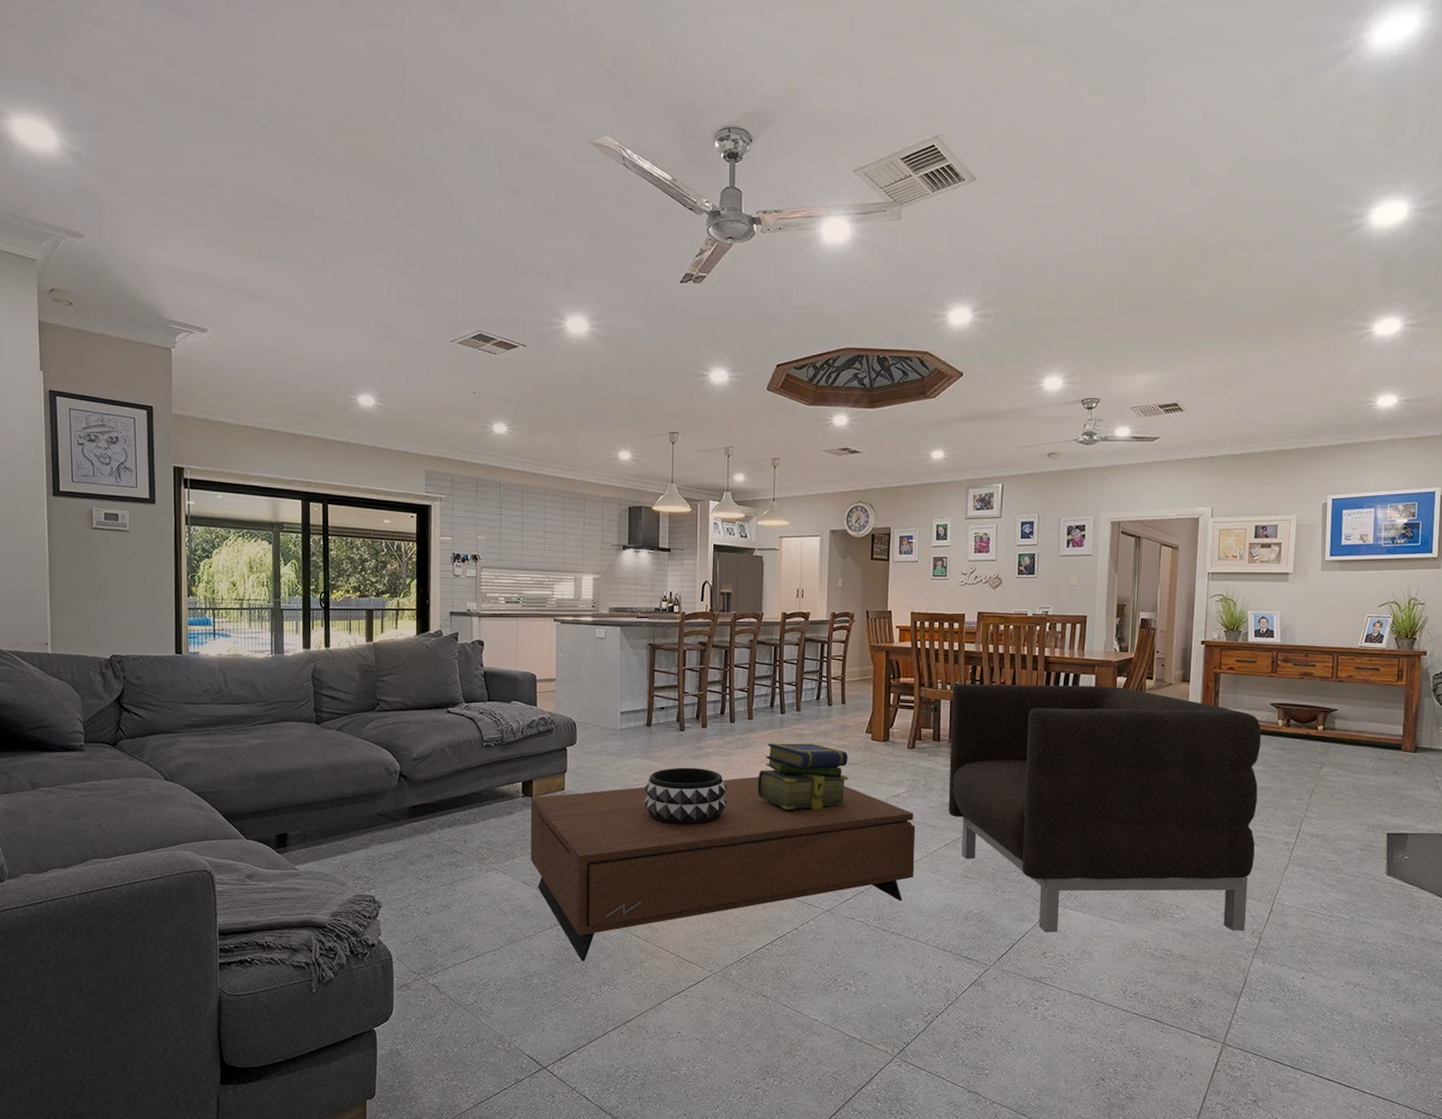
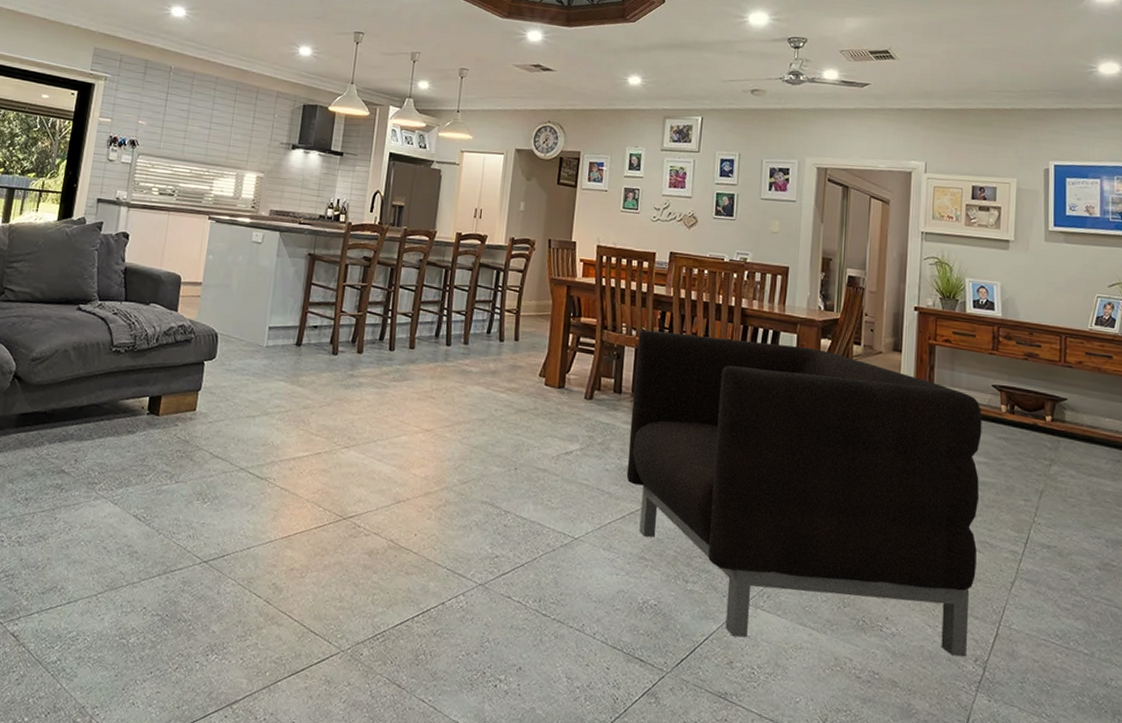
coffee table: present [531,776,916,962] -> none [146,415,589,621]
decorative bowl: present [643,767,728,825] -> none [282,396,380,467]
stack of books: present [757,742,849,810] -> none [412,378,518,462]

